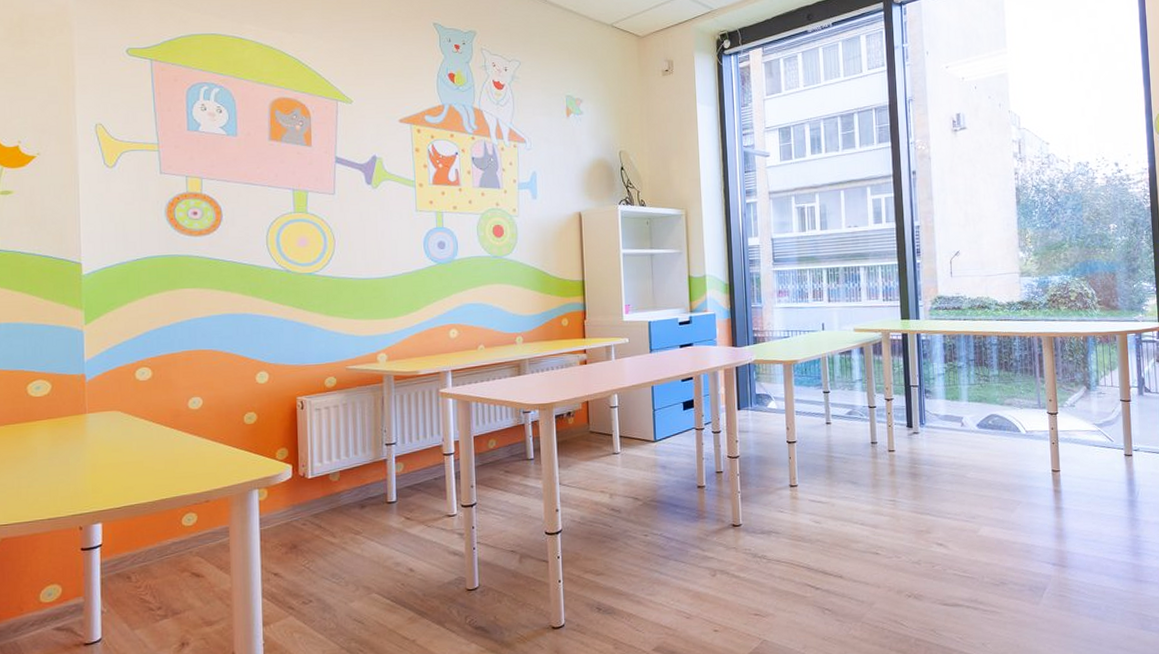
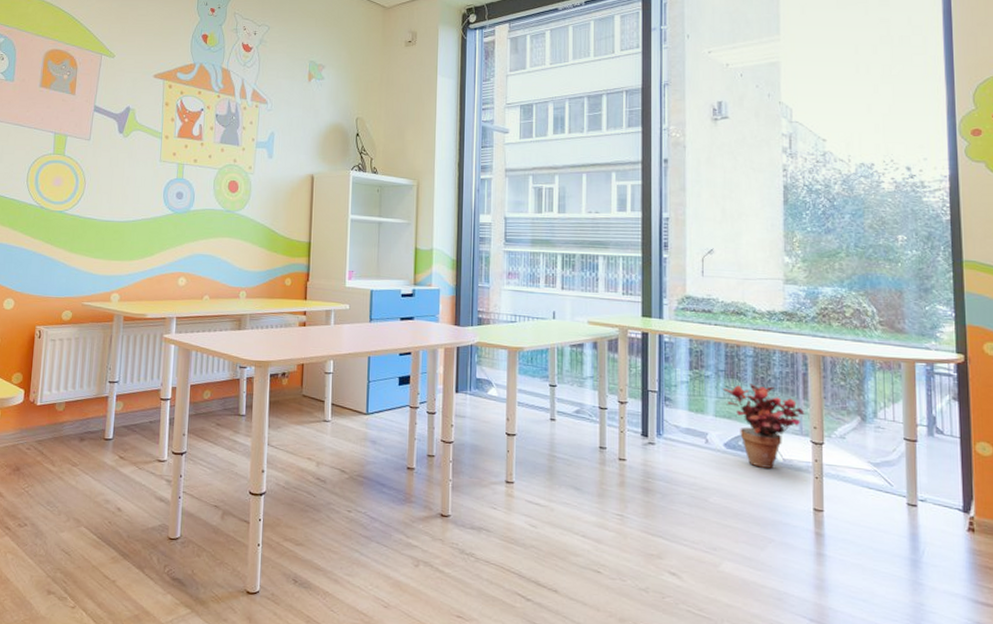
potted plant: none [973,368,1042,441] -> present [722,383,805,468]

